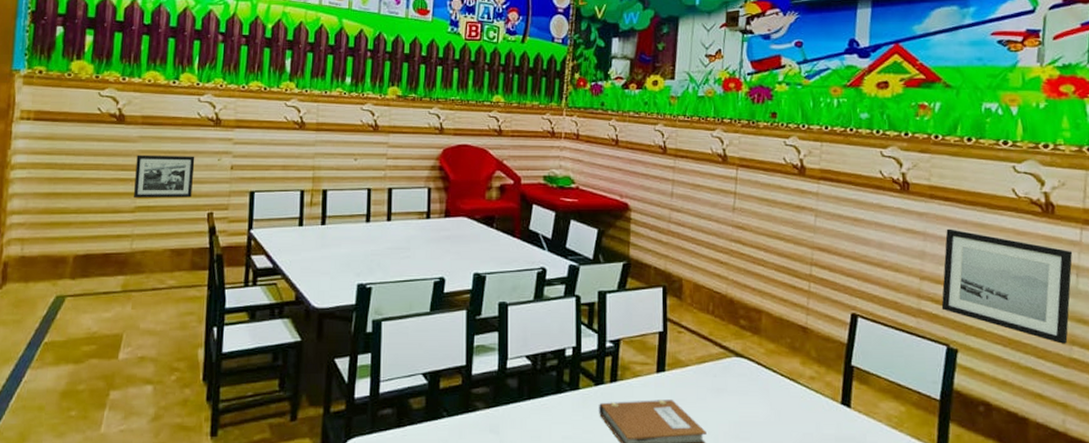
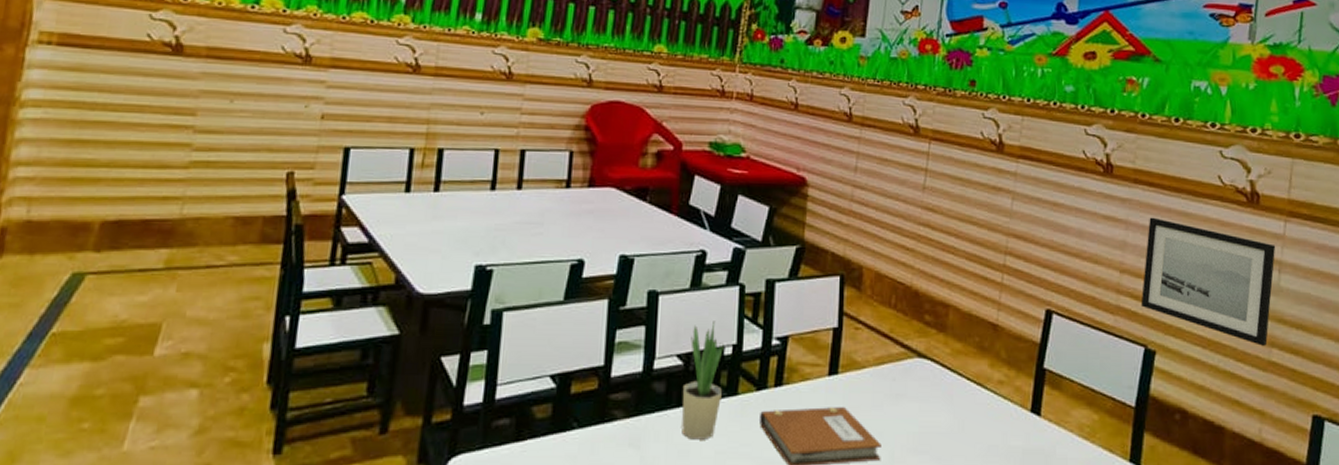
picture frame: present [134,154,195,198] -> none [189,95,275,152]
potted plant: none [532,327,565,427] -> present [681,321,724,440]

